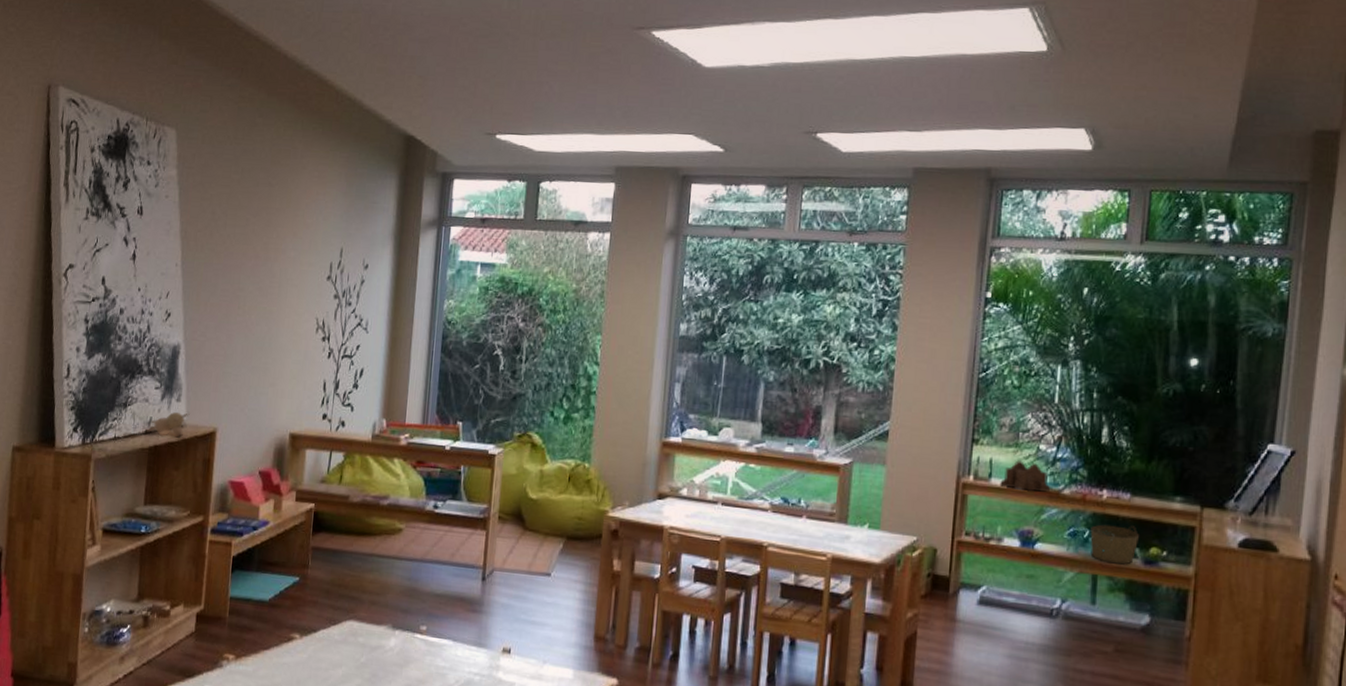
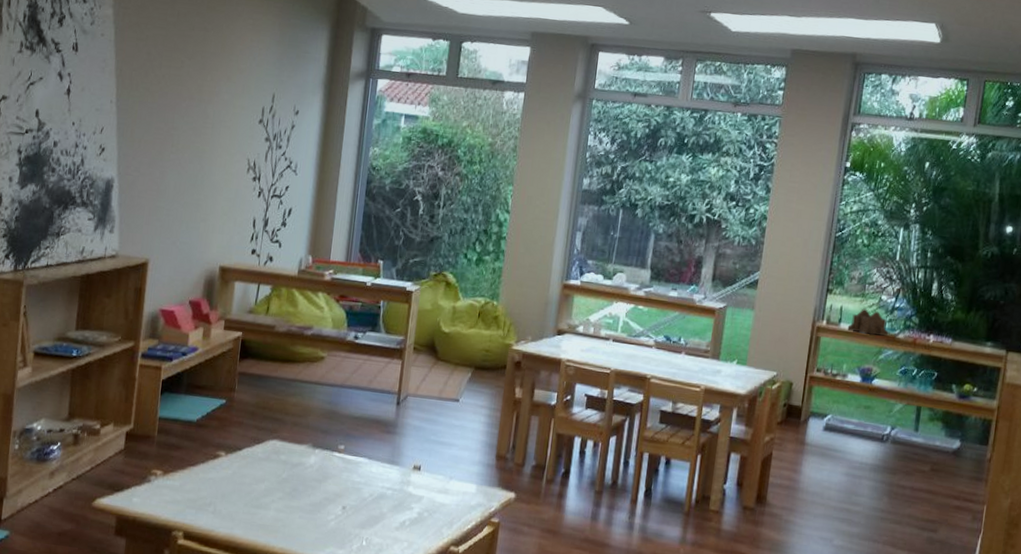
toy animal: present [144,412,190,438] -> none [77,243,122,268]
basket: present [1090,524,1139,565] -> none [917,364,956,399]

